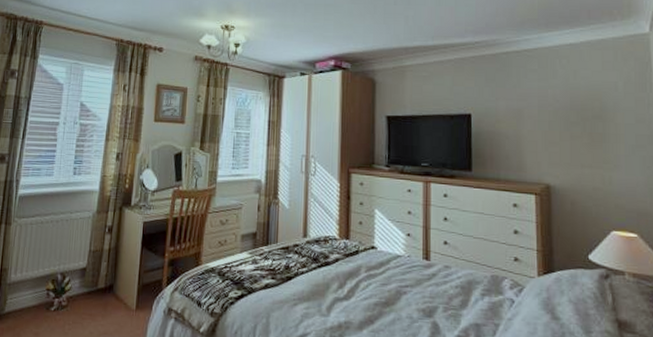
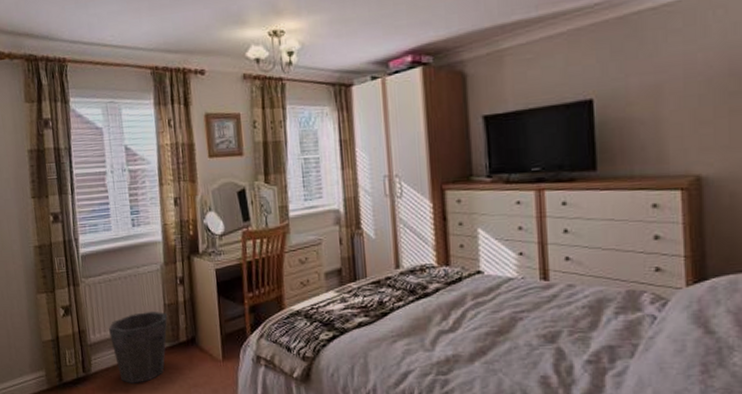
waste bin: none [30,255,91,327] -> present [108,311,168,383]

